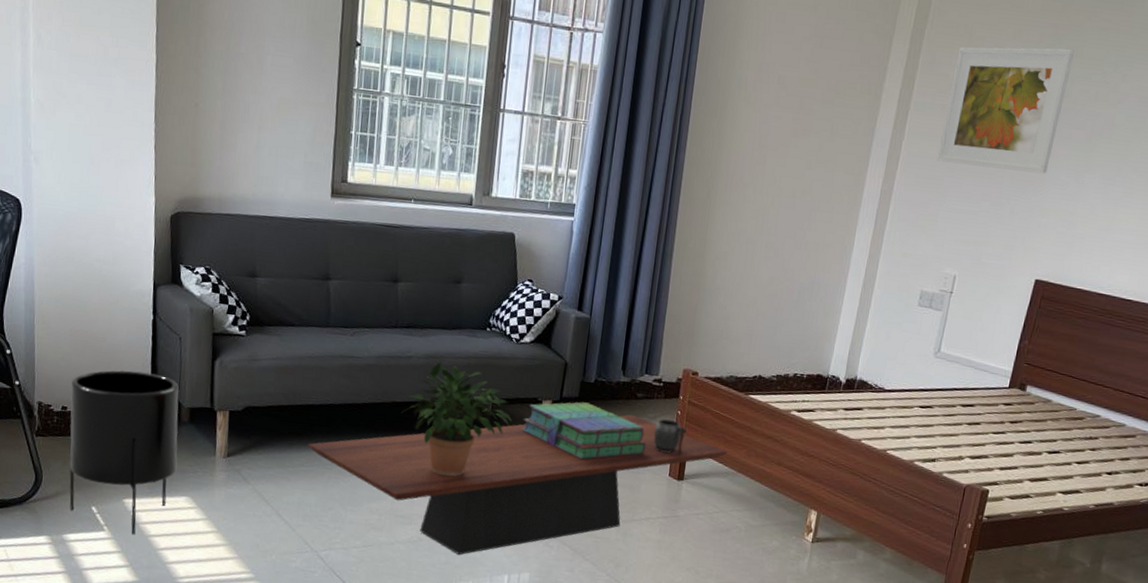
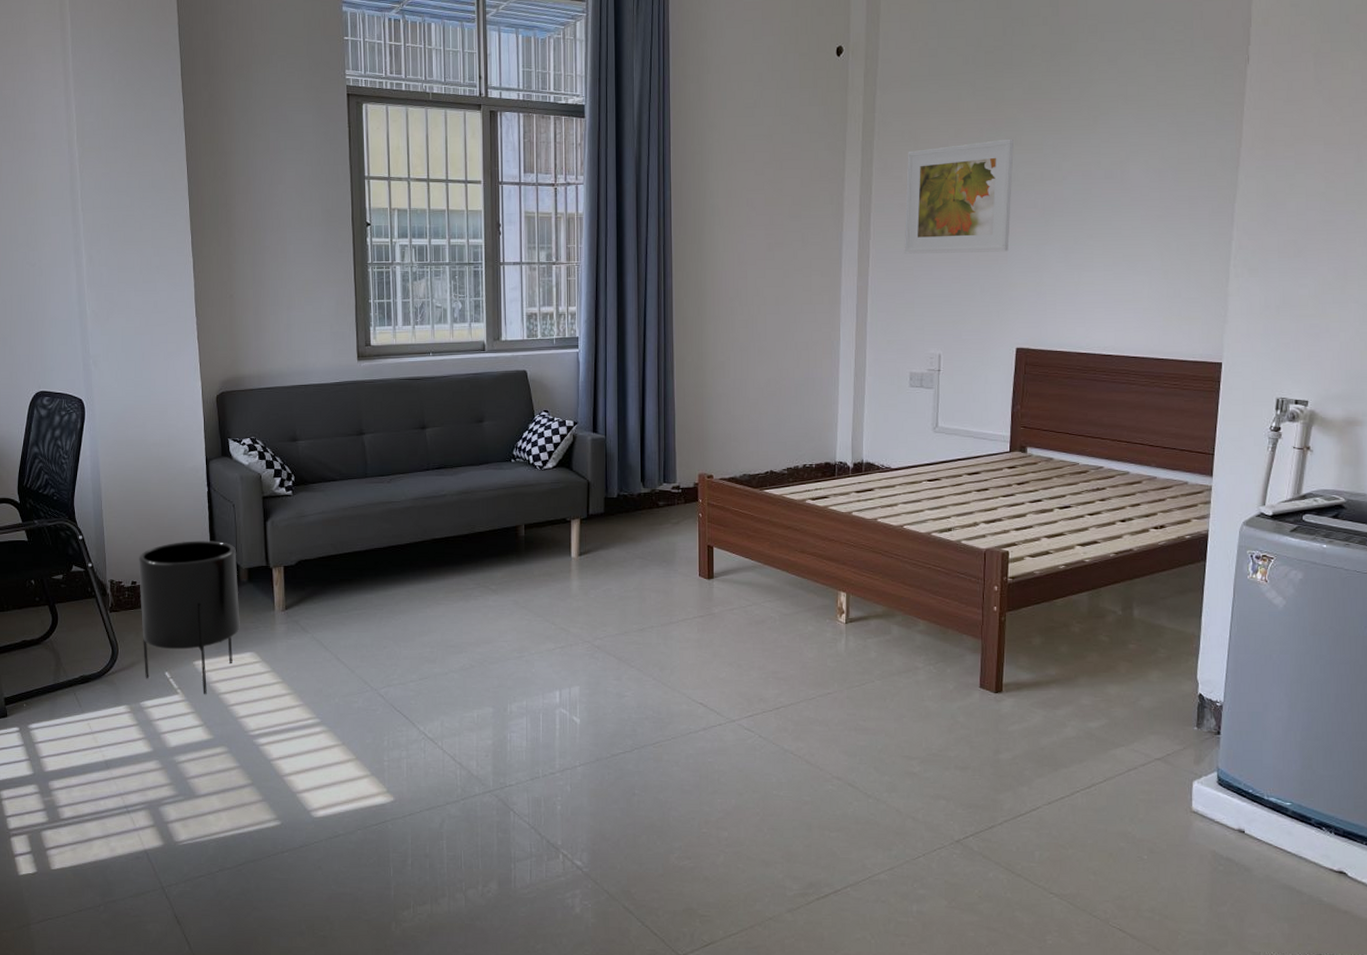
coffee table: present [307,414,727,555] -> none [358,522,751,677]
potted plant: present [401,361,512,477] -> none [441,496,545,603]
stack of books: present [522,402,646,460] -> none [555,517,673,571]
mug: present [653,419,687,455] -> none [680,522,710,555]

